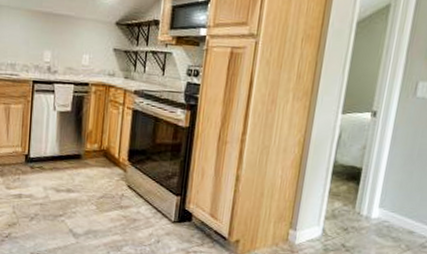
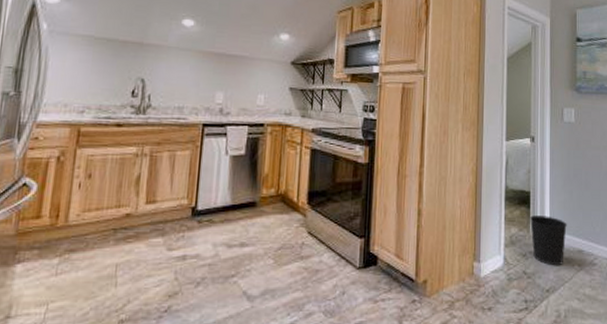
wastebasket: none [355,192,400,244] -> present [529,215,567,266]

